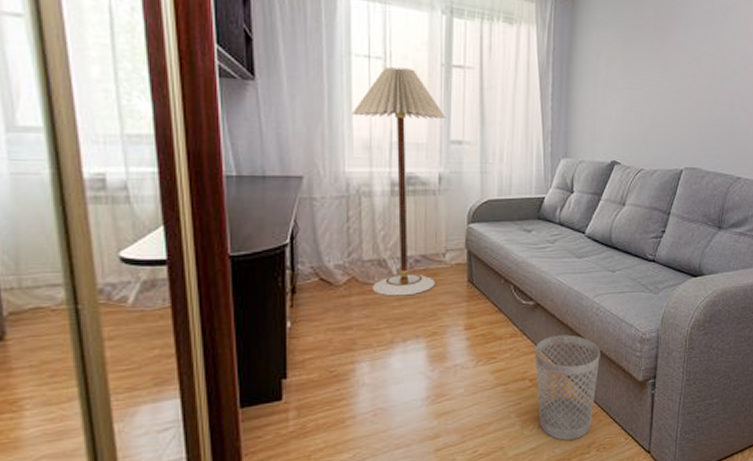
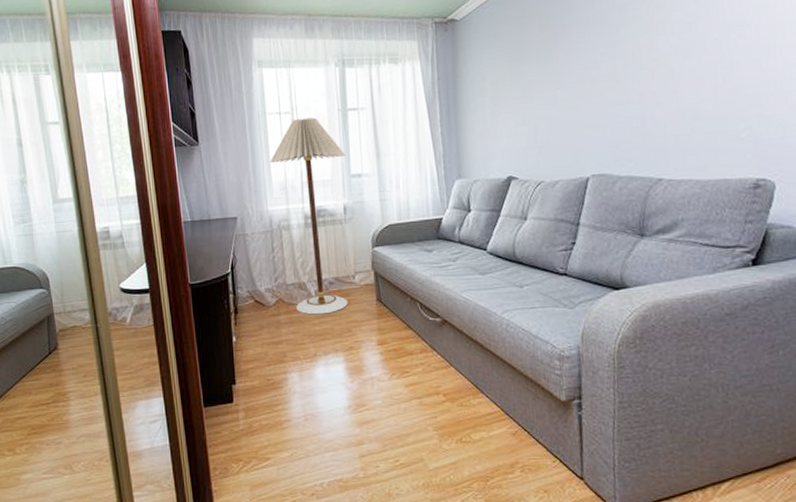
wastebasket: present [534,335,600,441] -> none [445,351,515,458]

